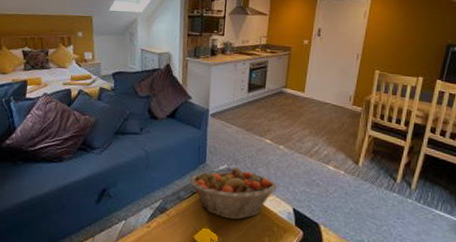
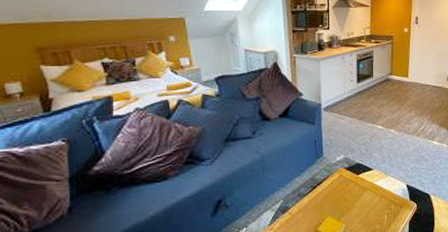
fruit basket: present [189,167,278,220] -> none [308,156,392,206]

